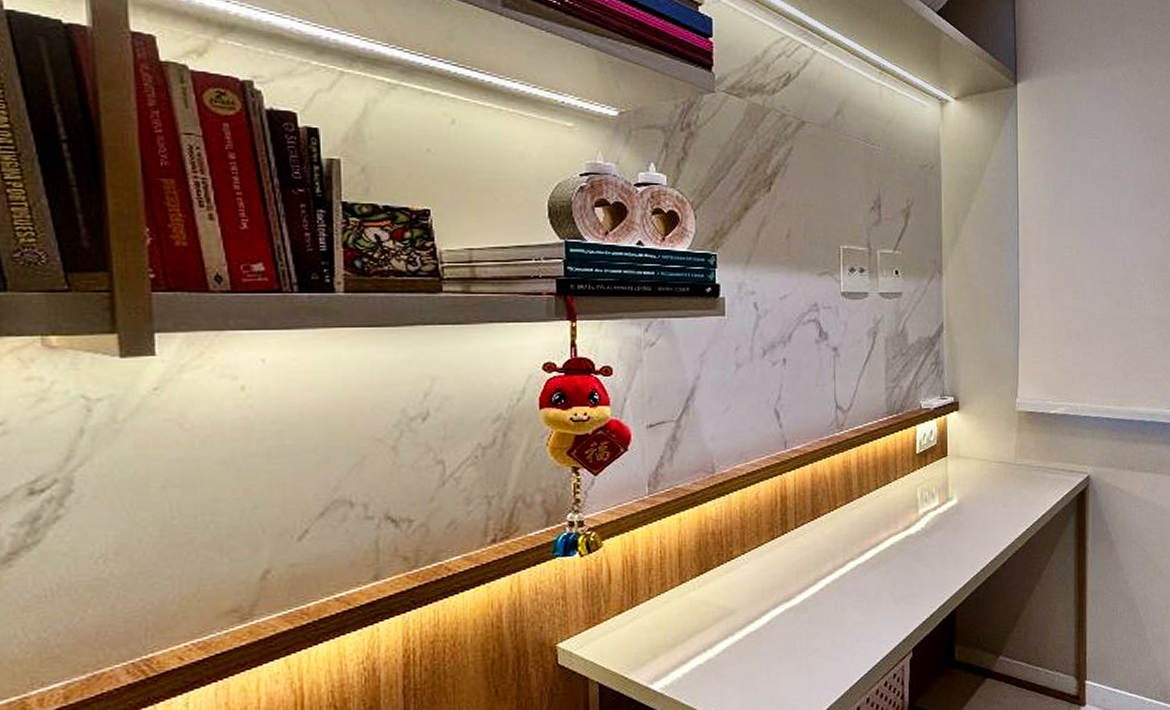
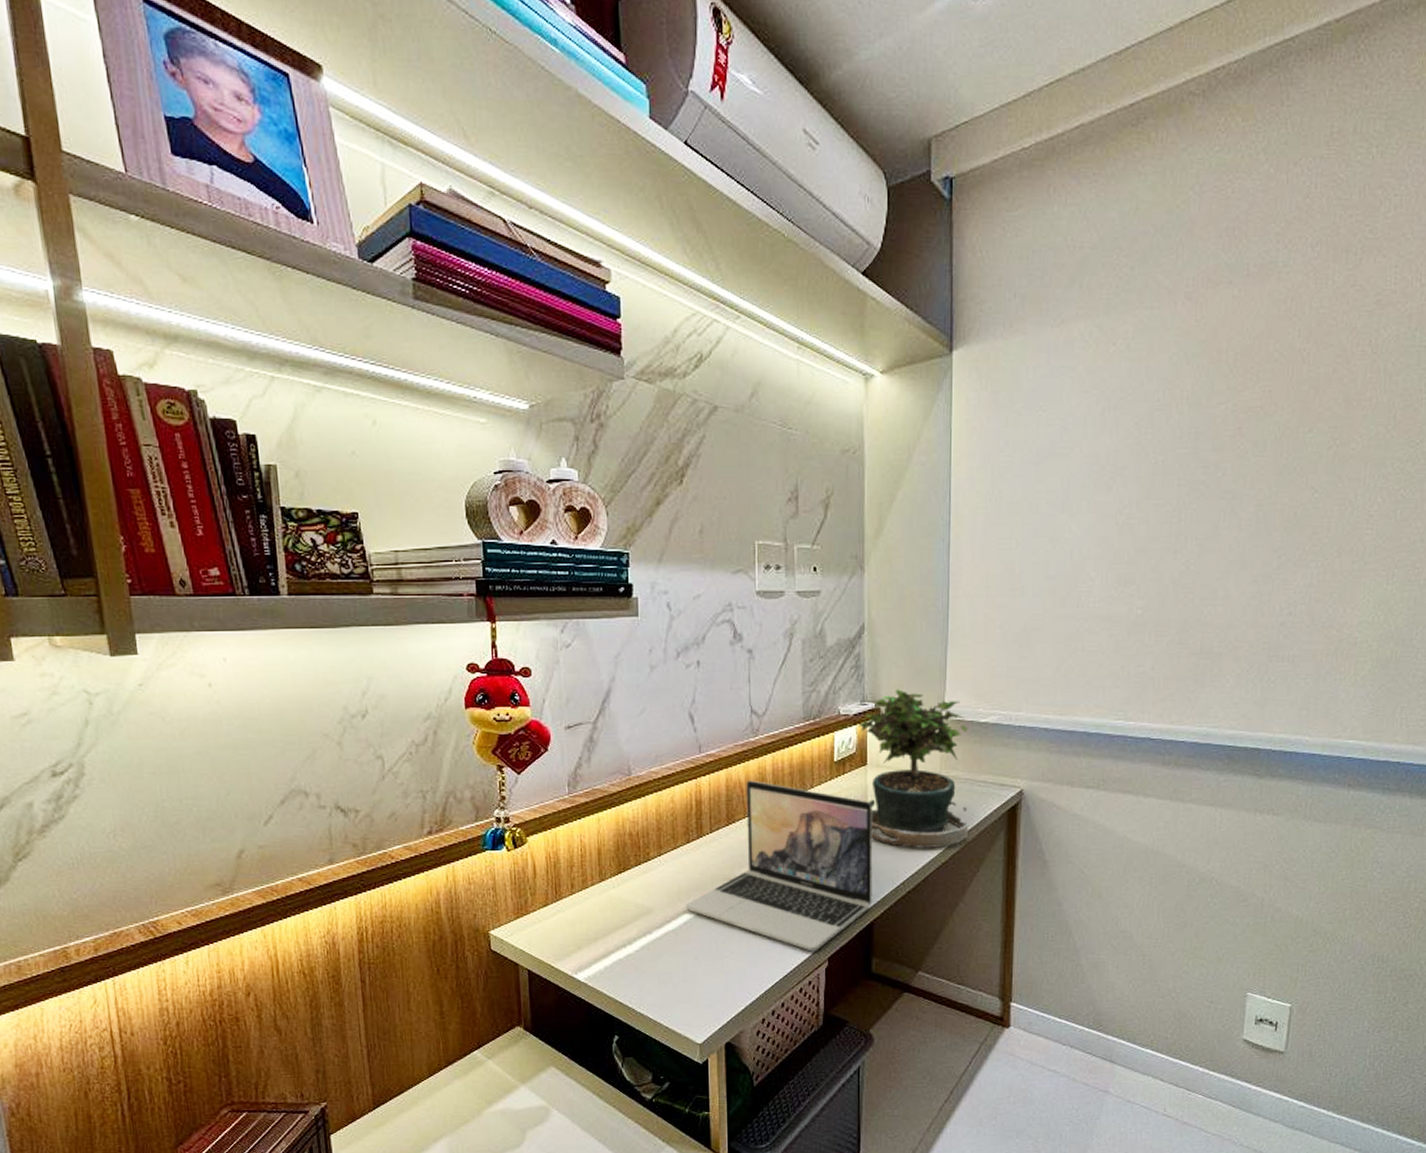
laptop: none [769,474,954,643] -> present [685,780,873,952]
potted plant: none [938,384,1043,535] -> present [857,689,969,848]

